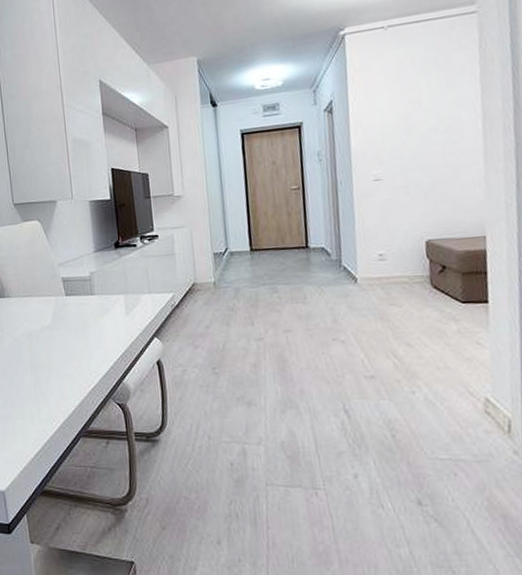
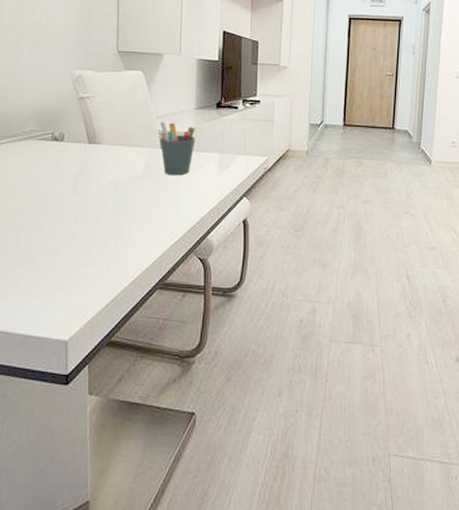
pen holder: none [62,268,99,322] -> present [159,122,196,176]

